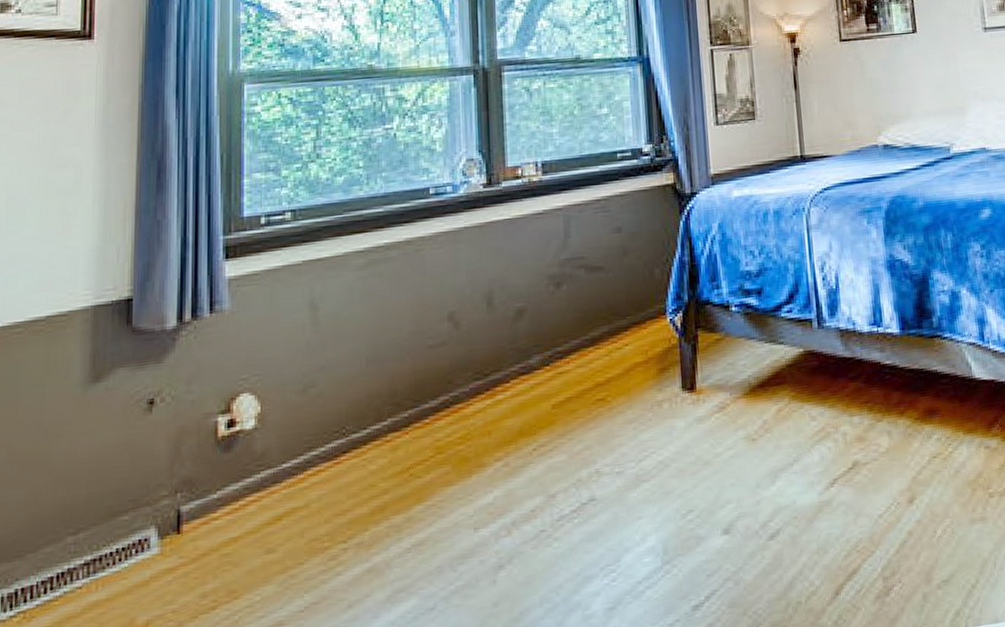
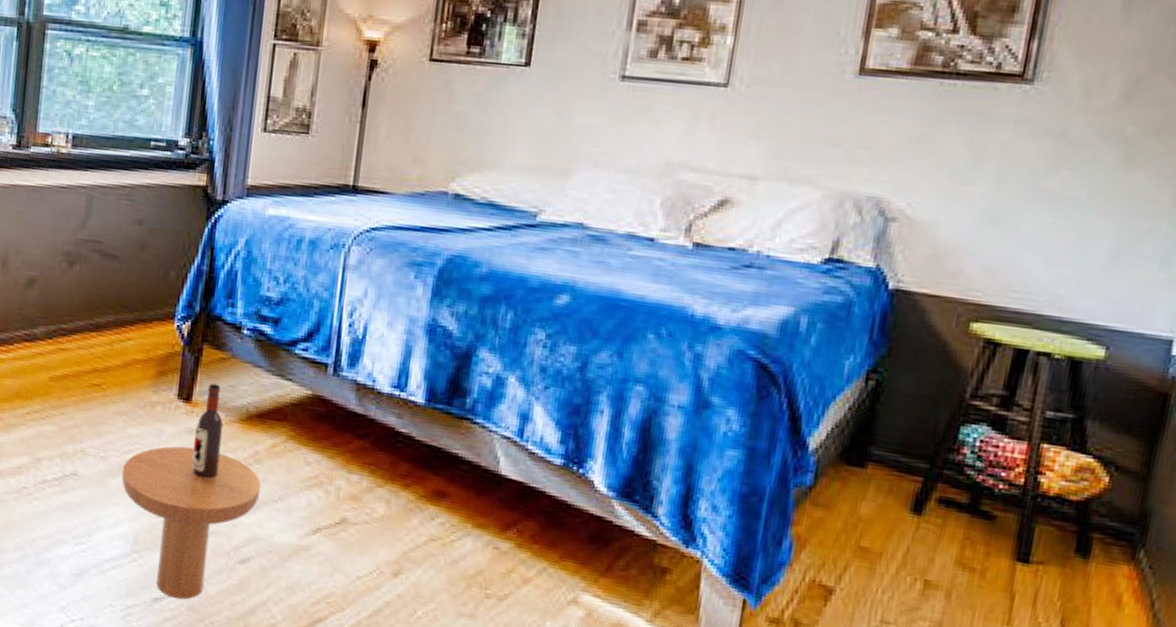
side table: none [640,365,776,600] -> present [121,383,262,599]

